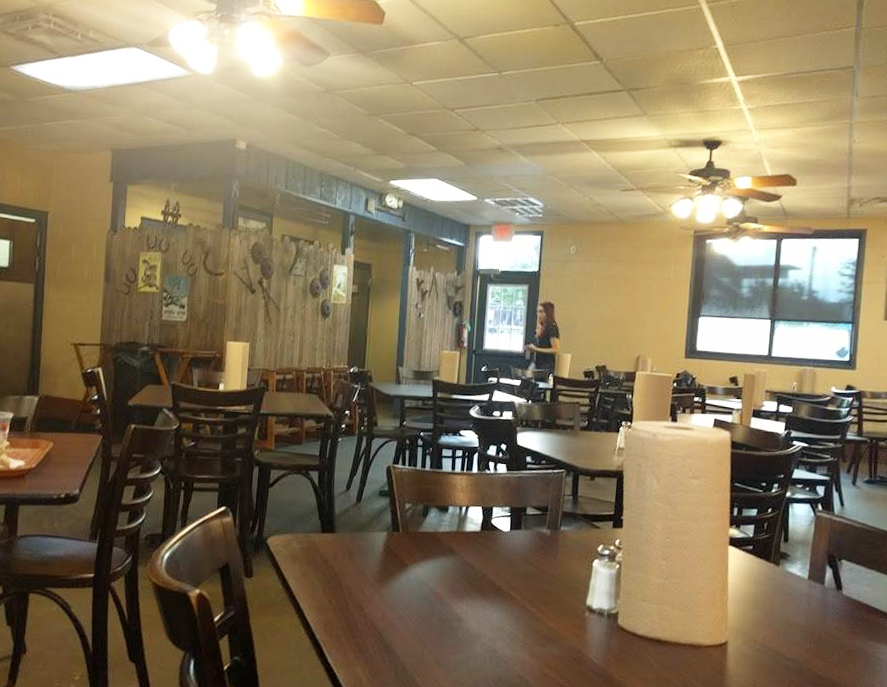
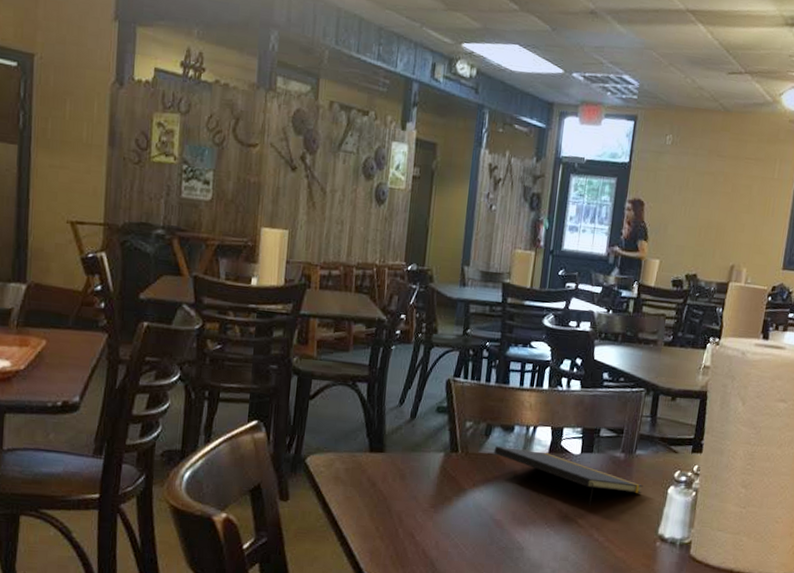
notepad: none [431,525,570,580] -> present [494,446,644,507]

